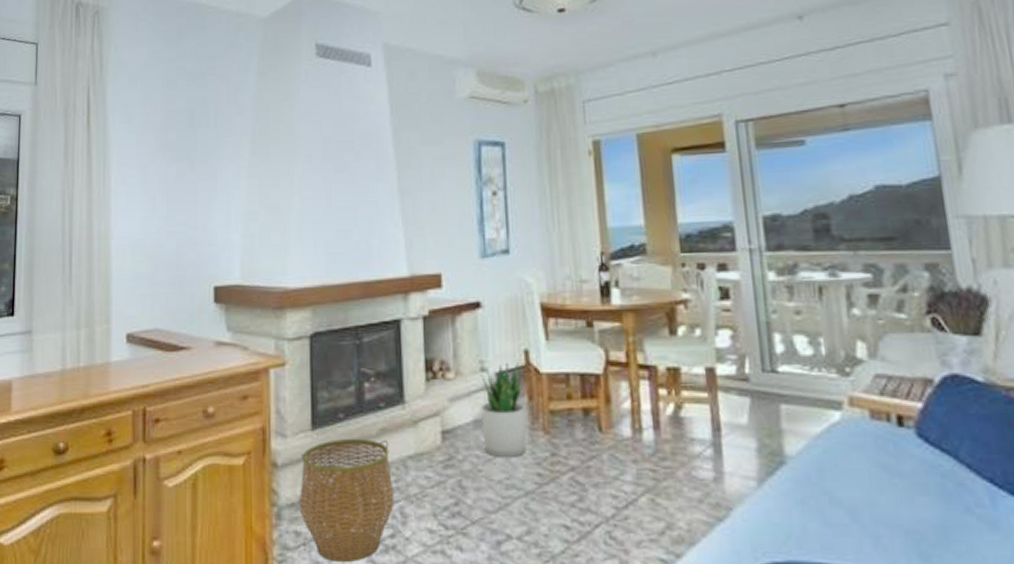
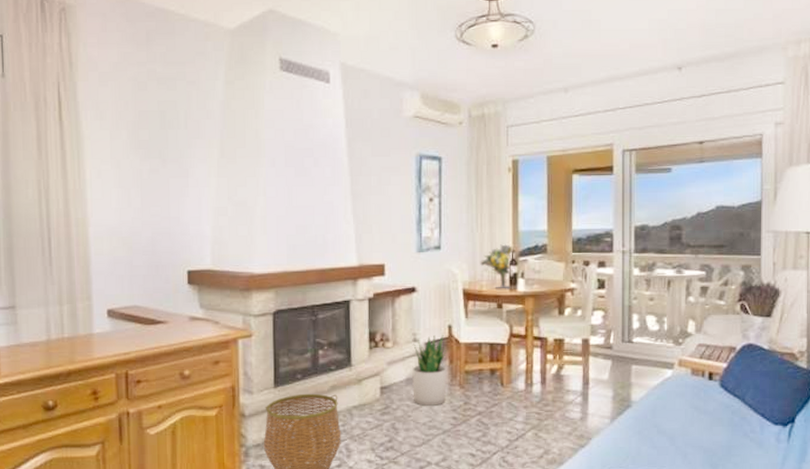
bouquet: none [560,245,602,301] -> present [480,244,513,288]

